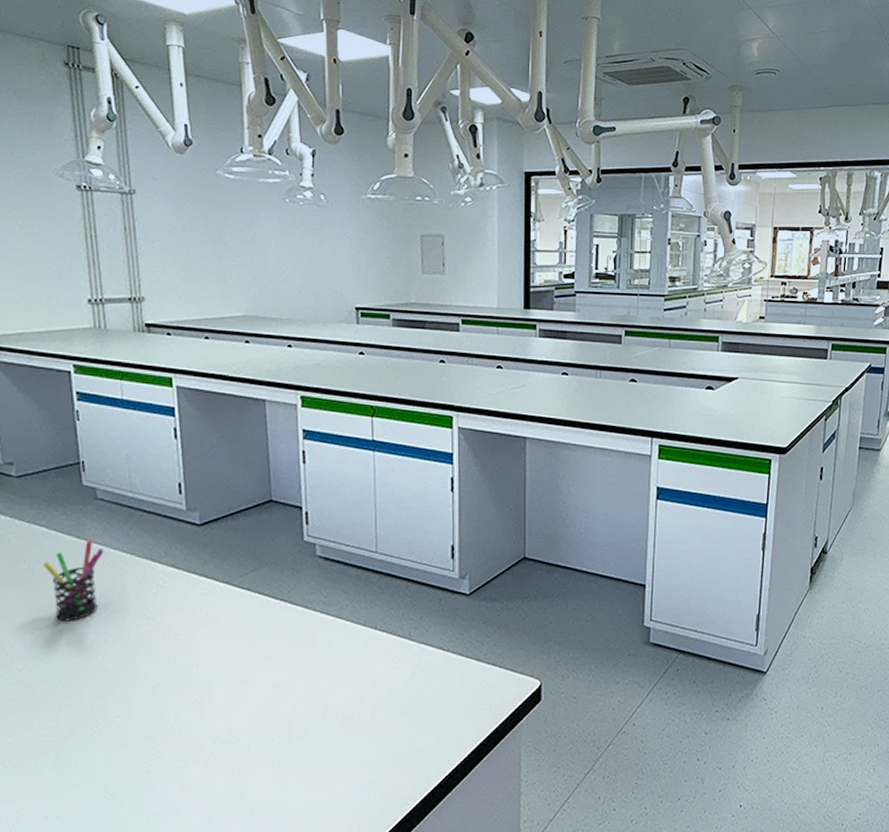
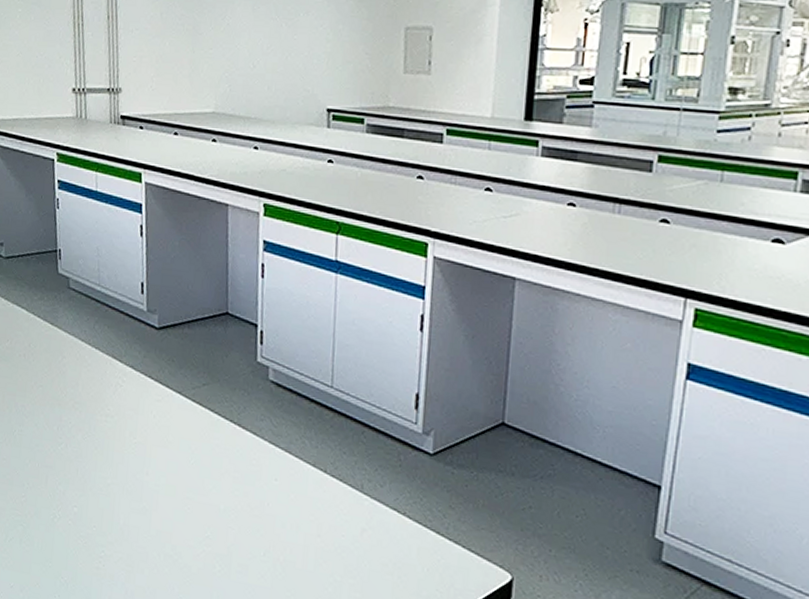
pen holder: present [43,540,104,622] -> none [22,328,73,405]

